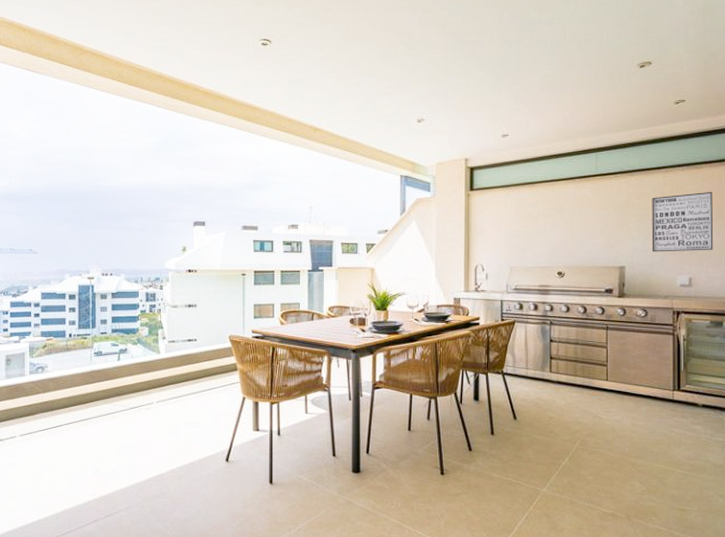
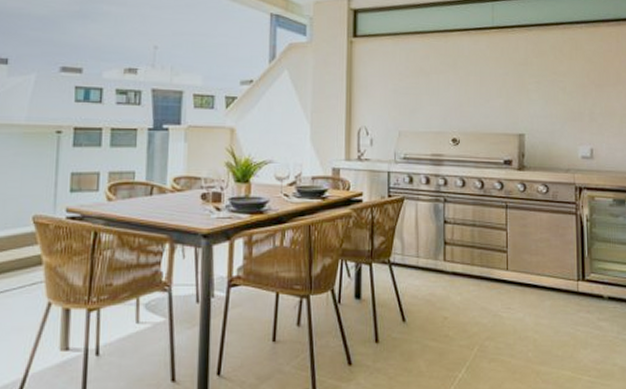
wall art: present [651,192,714,252] -> none [551,53,614,119]

